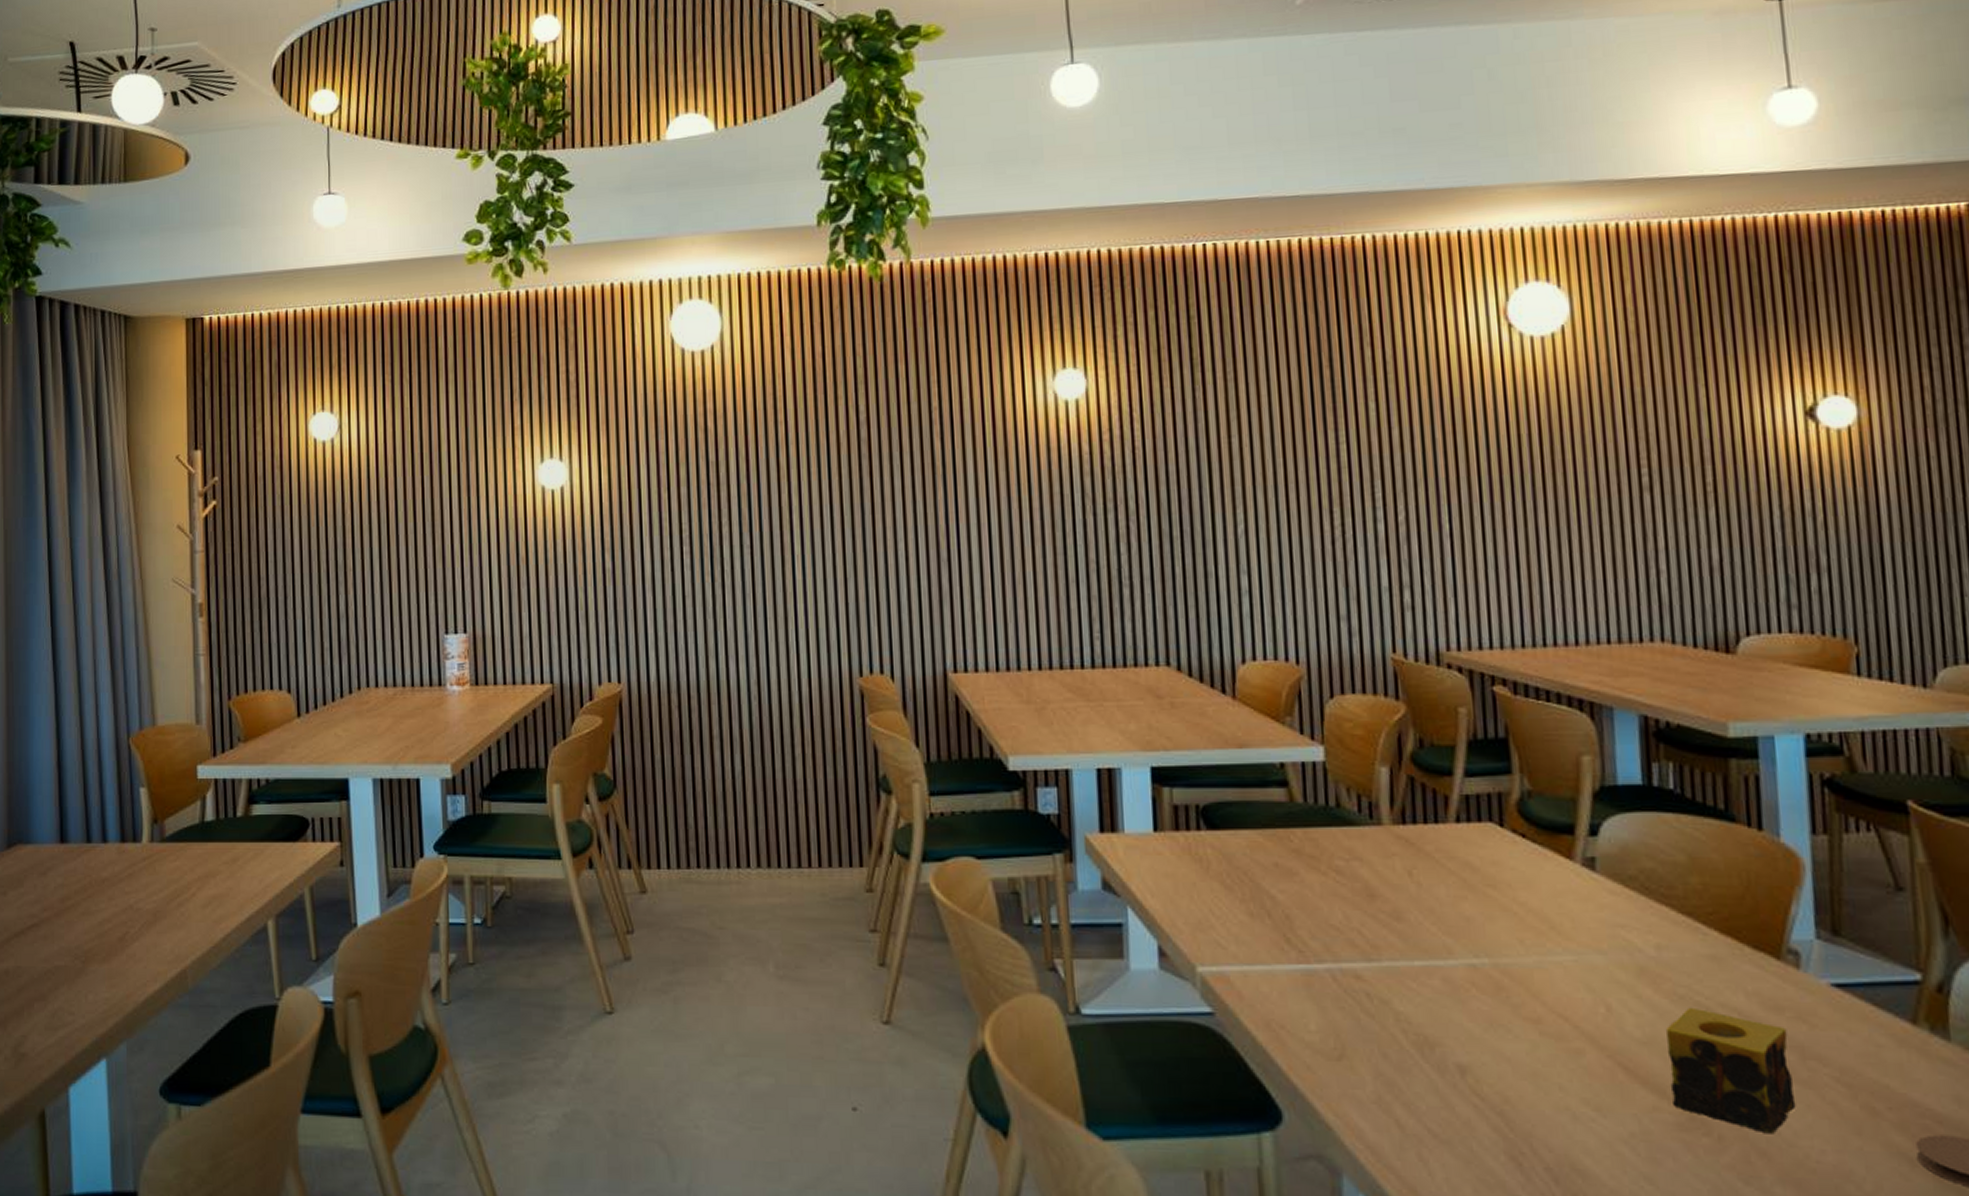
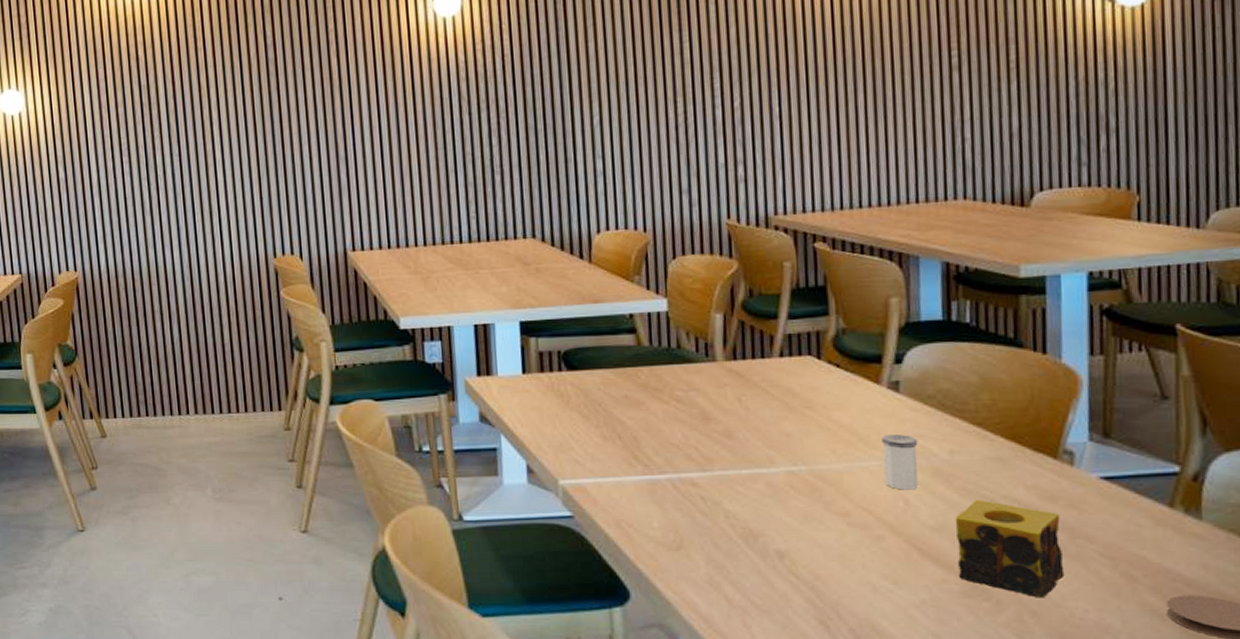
salt shaker: none [1577,922,1622,993] -> present [882,433,919,490]

